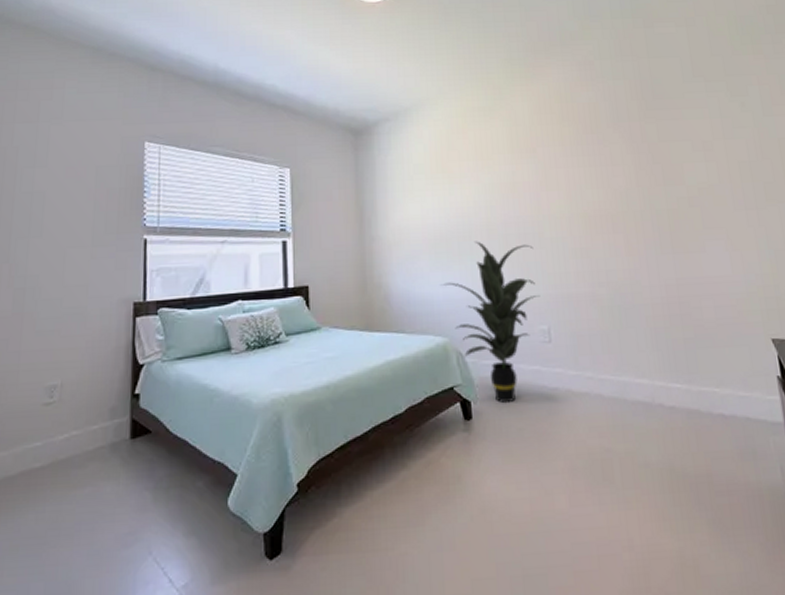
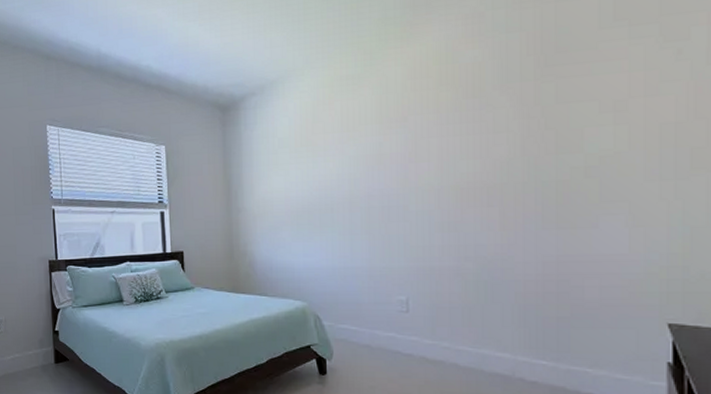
indoor plant: present [440,241,541,403] -> none [301,213,401,363]

